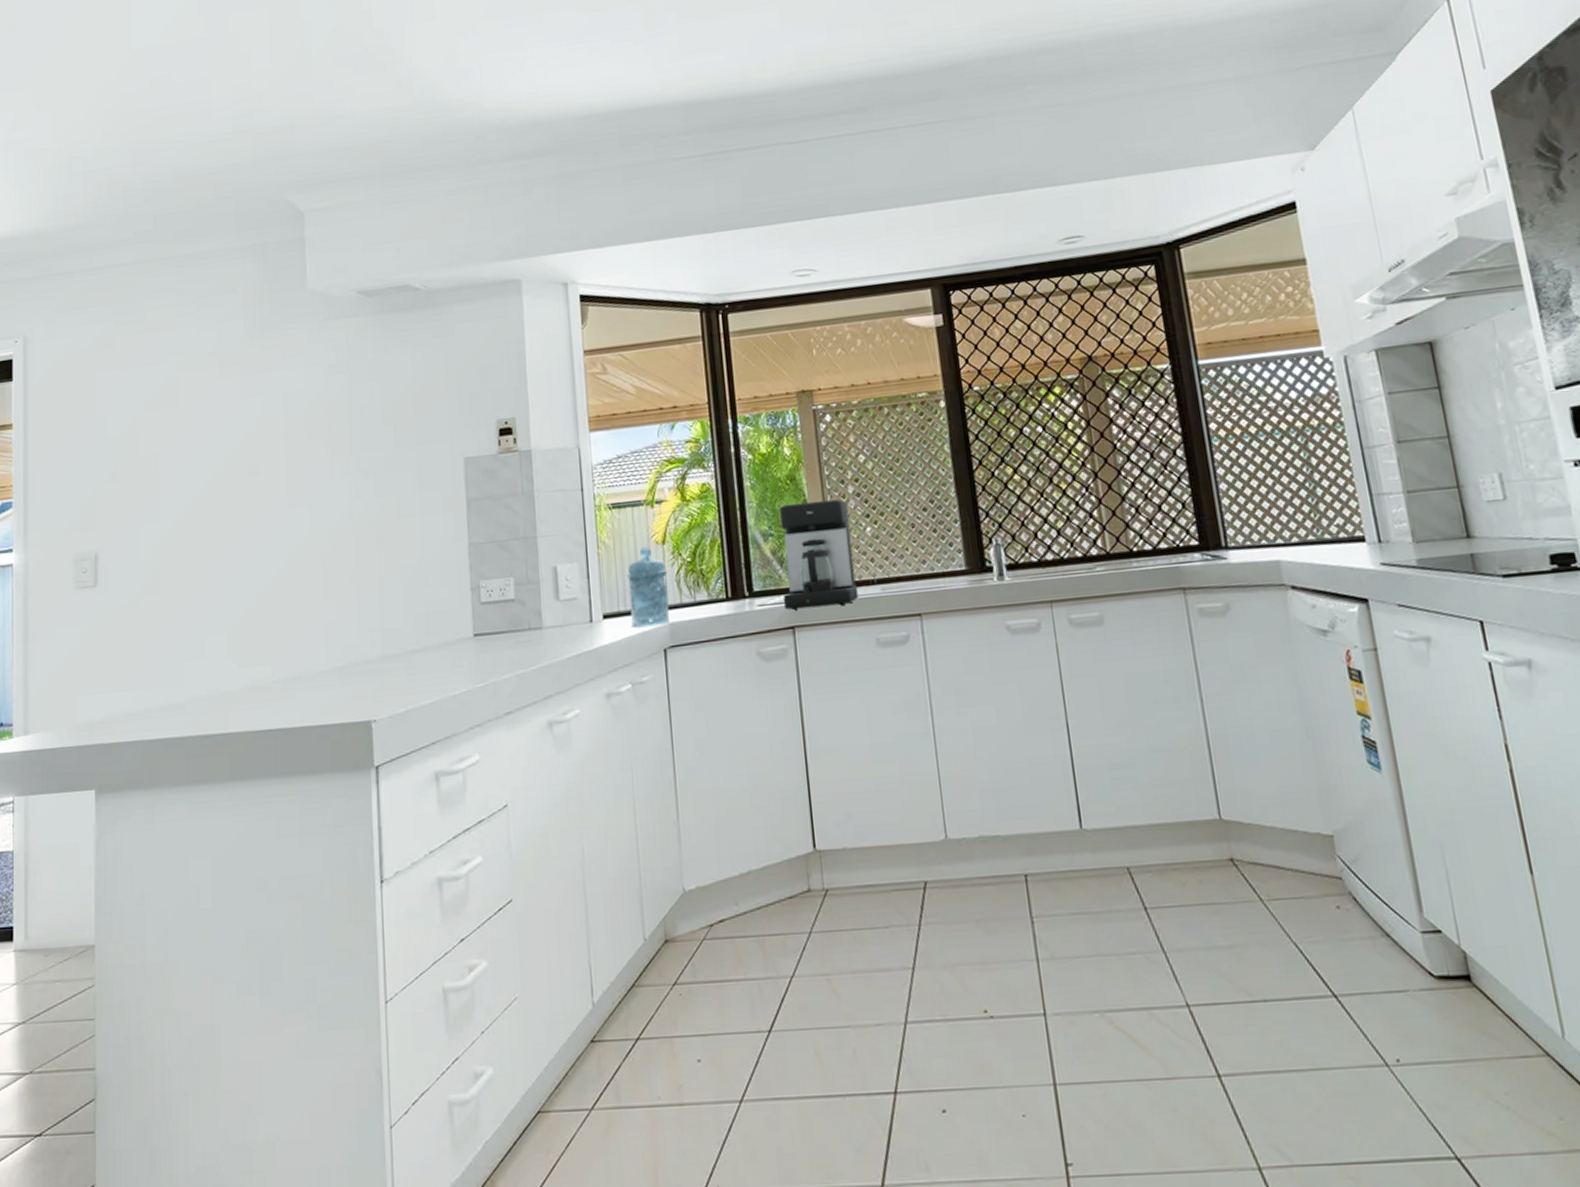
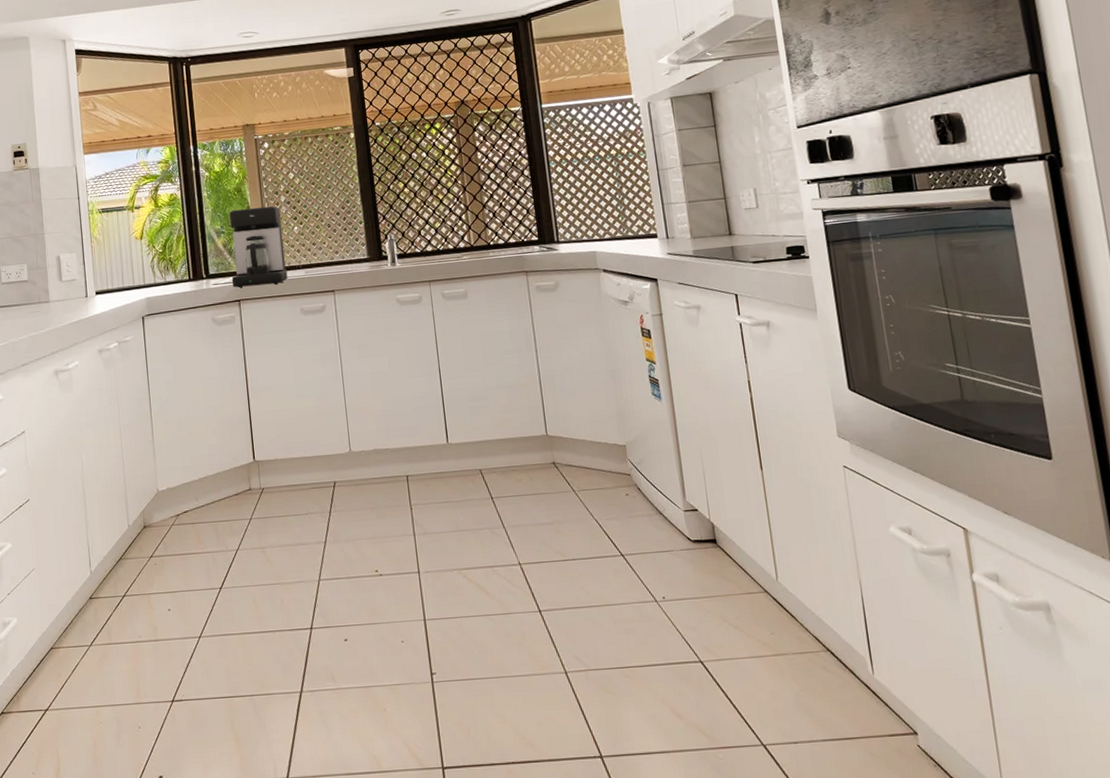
canister: present [626,546,671,629] -> none [113,241,147,302]

